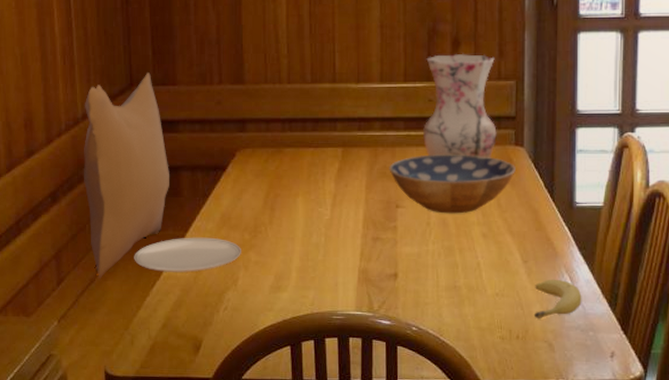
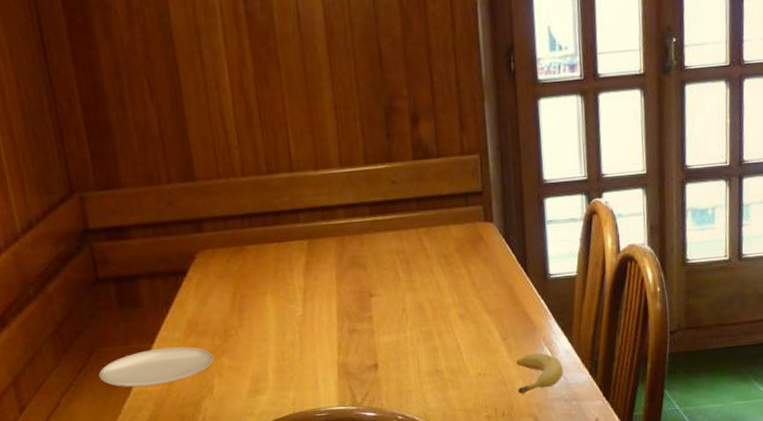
cushion: present [84,73,169,279] -> none [22,177,128,402]
bowl: present [389,154,516,214] -> none [358,234,487,298]
vase: present [423,53,497,158] -> none [385,129,466,240]

